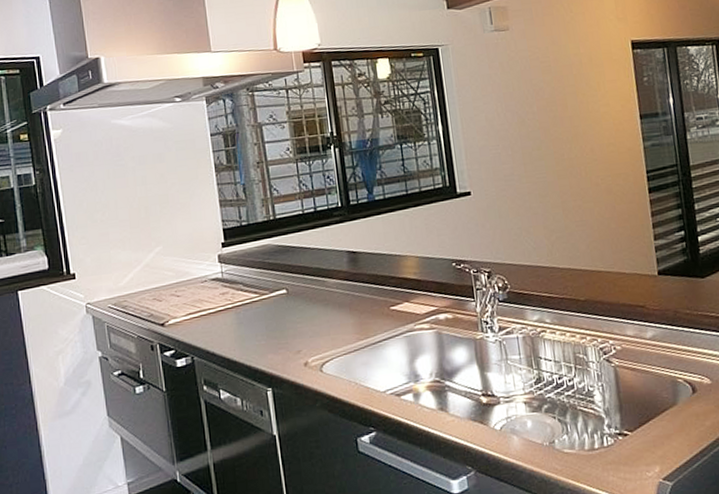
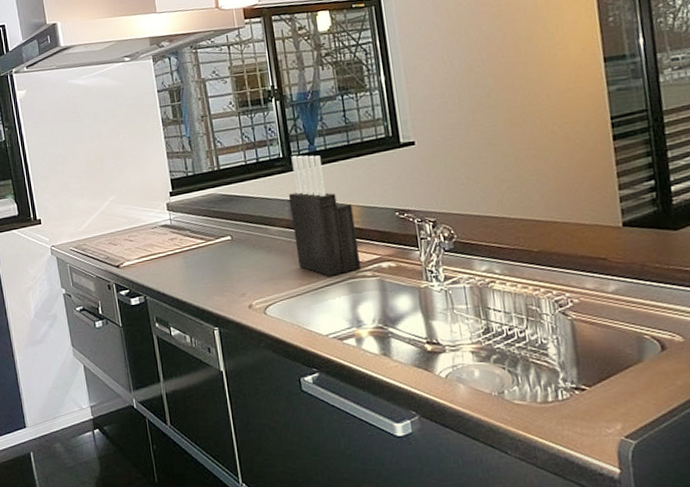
knife block: none [346,204,419,330] -> present [288,155,362,276]

